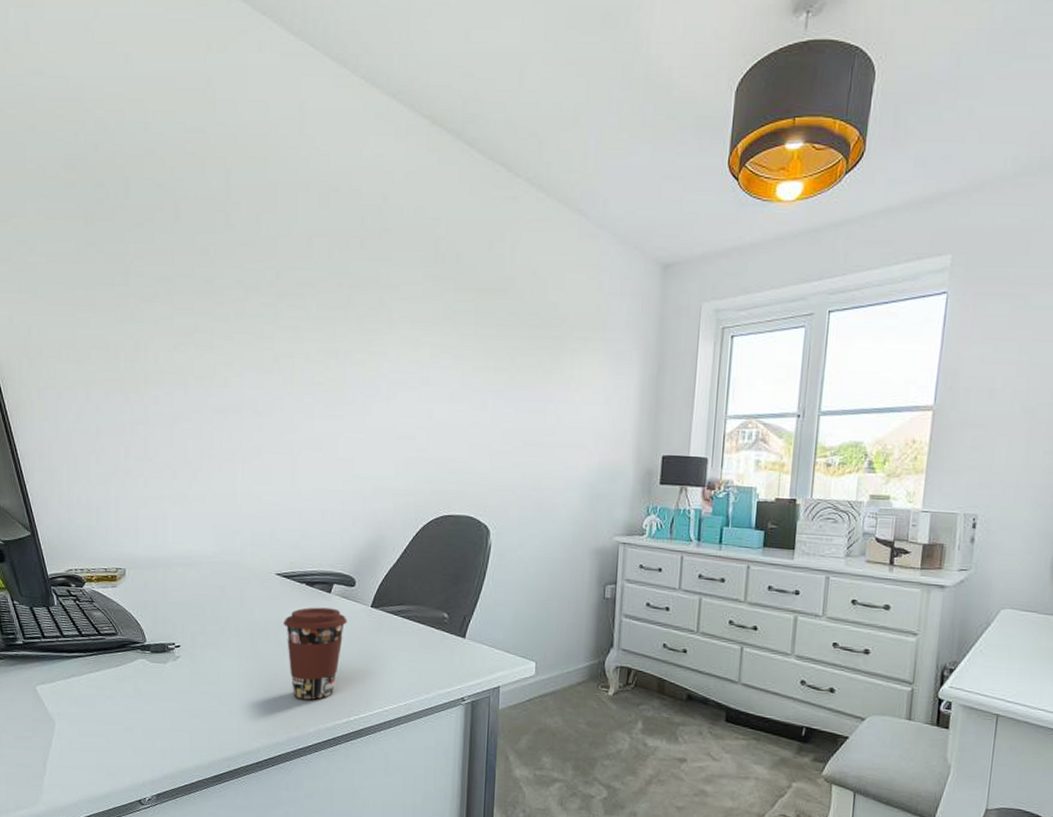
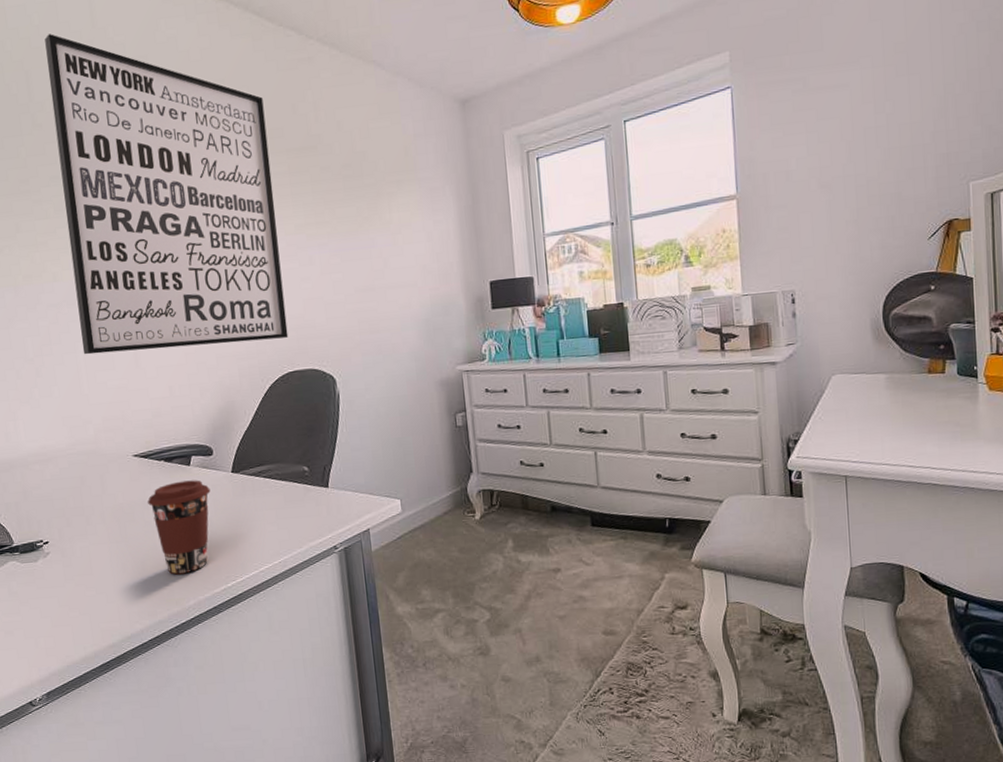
wall art: none [242,134,461,480] -> present [45,34,289,355]

